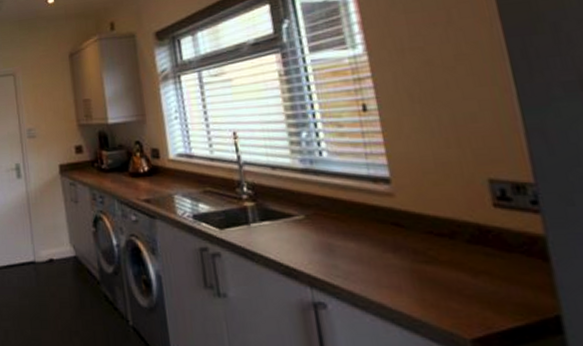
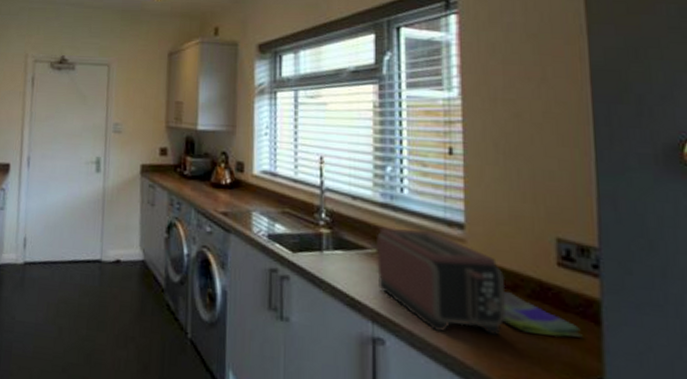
toaster: none [302,188,448,288] -> present [377,227,506,336]
dish towel: none [440,240,532,278] -> present [502,291,583,338]

